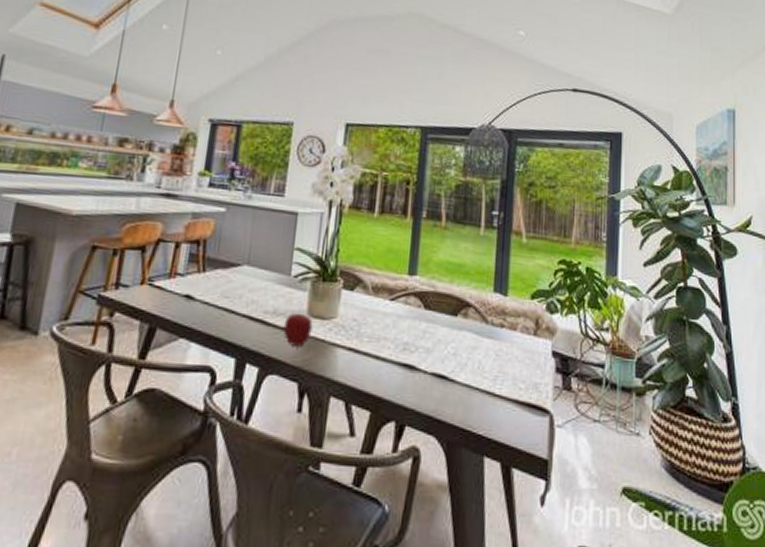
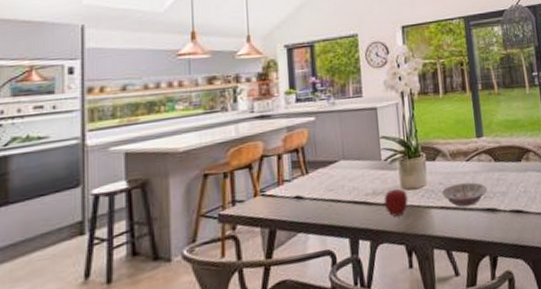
bowl: none [352,324,409,356] -> present [441,182,488,208]

